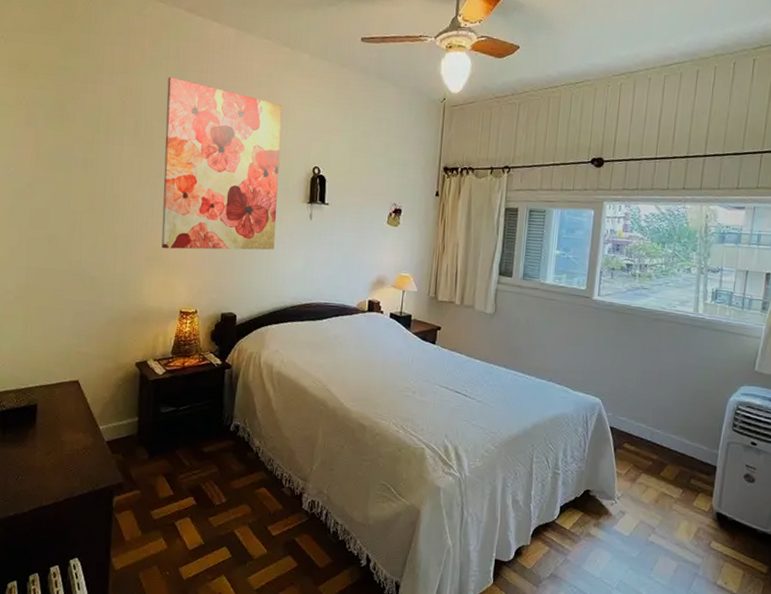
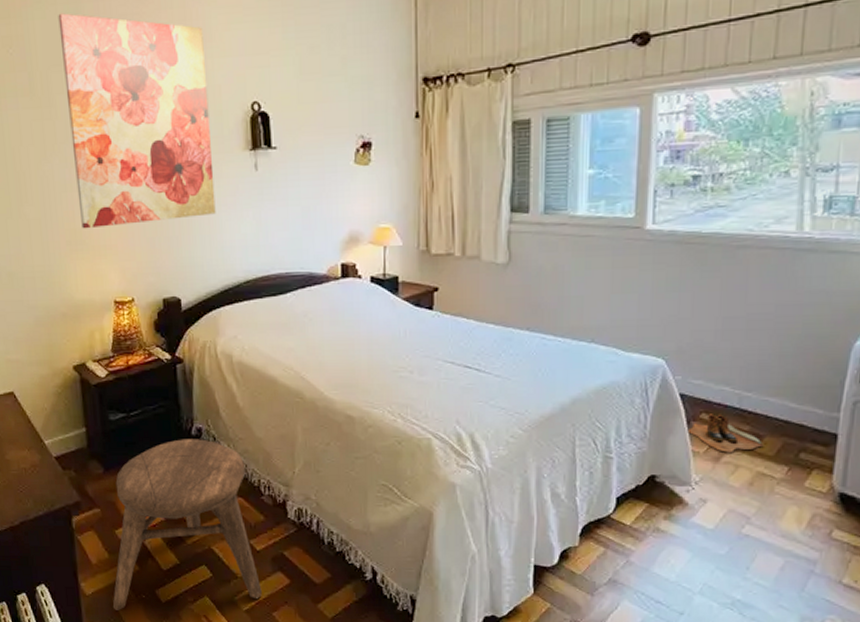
stool: none [138,433,273,586] -> present [112,439,262,612]
boots: none [614,444,667,476] -> present [687,414,764,453]

